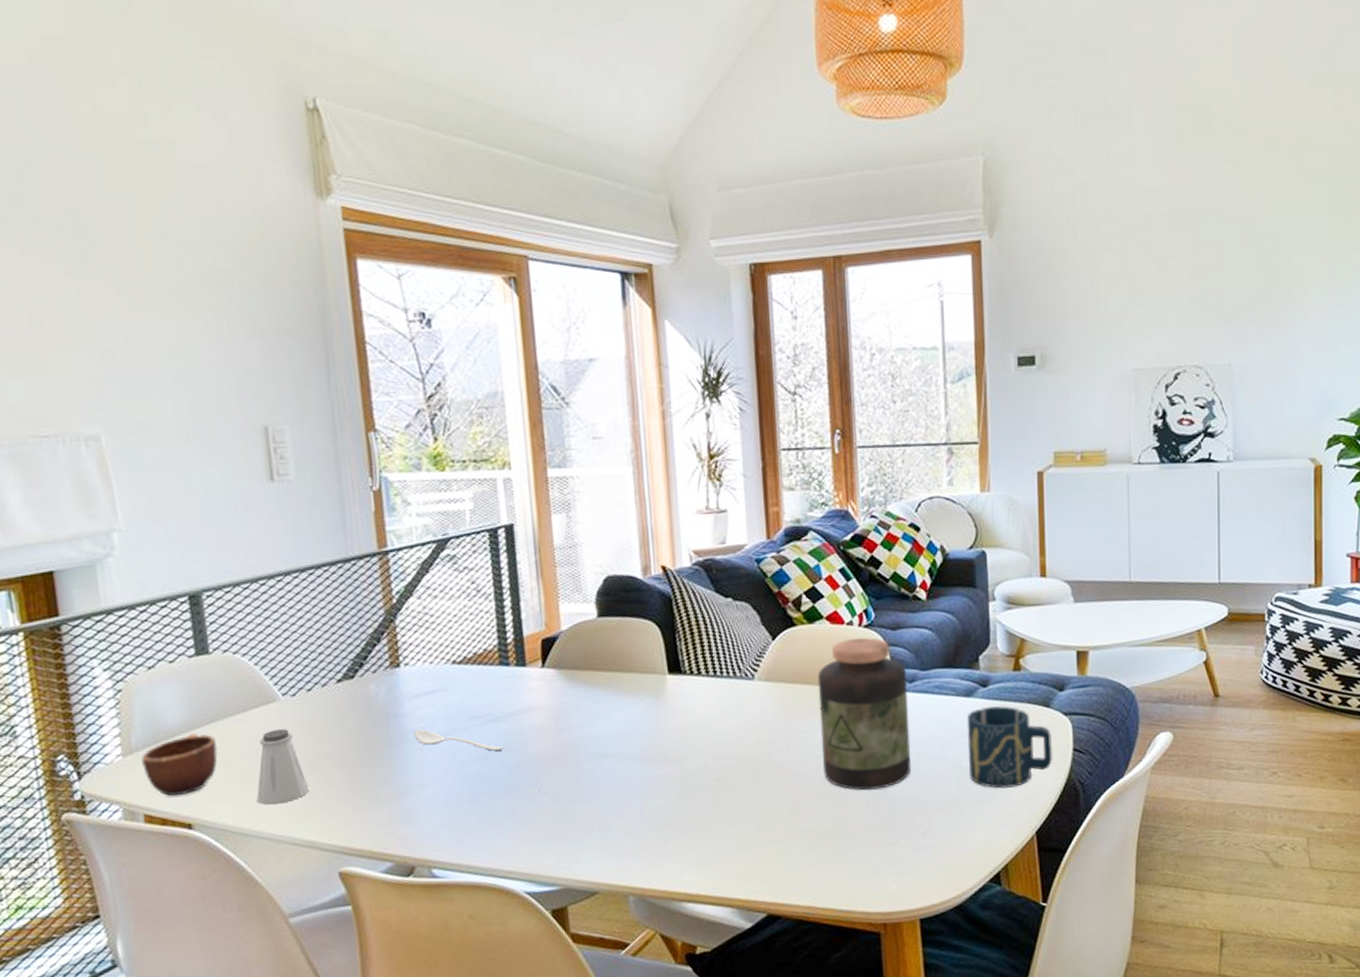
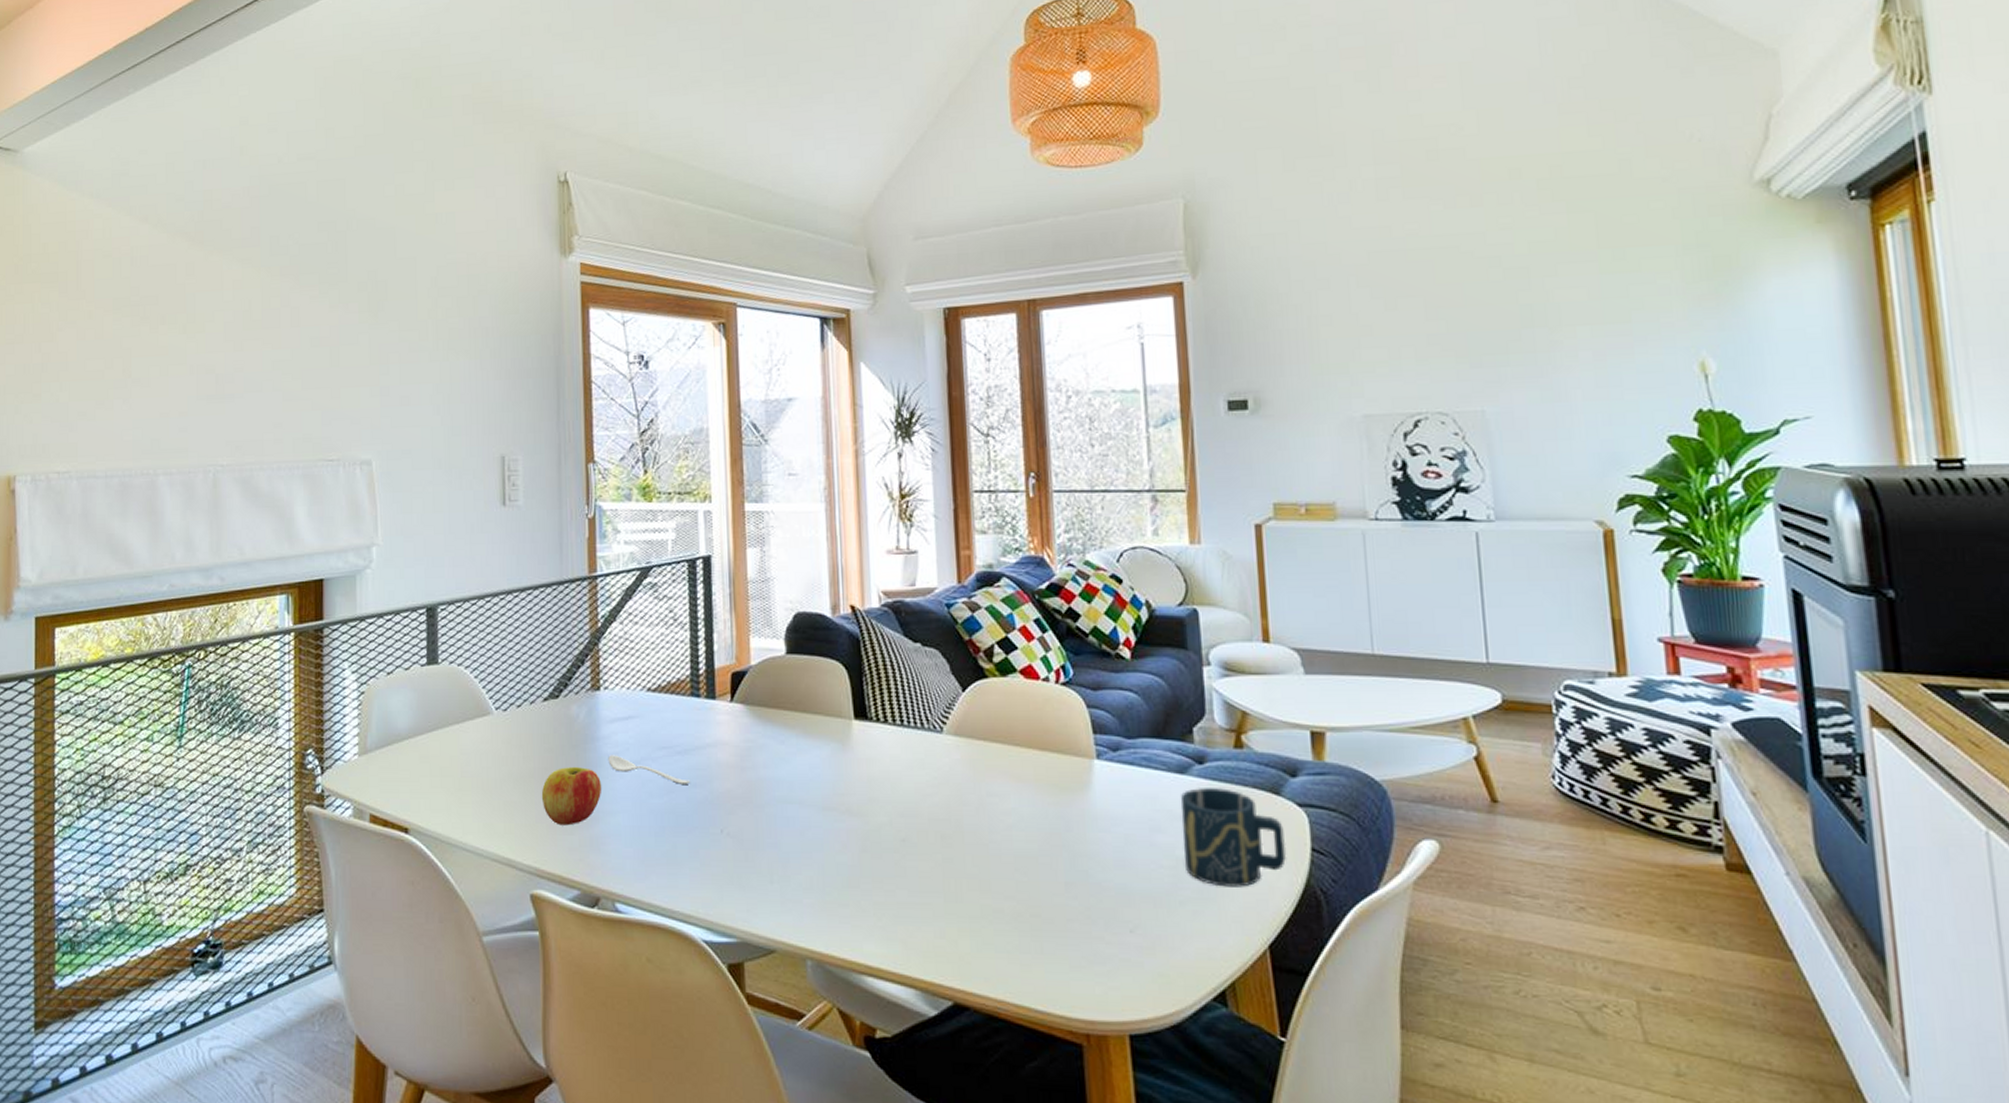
mug: present [141,732,218,797] -> none [373,738,437,799]
saltshaker: present [256,729,309,805] -> none [464,743,511,817]
apple: none [342,744,410,803] -> present [541,766,602,826]
jar: present [817,637,912,791] -> none [1010,697,1117,871]

